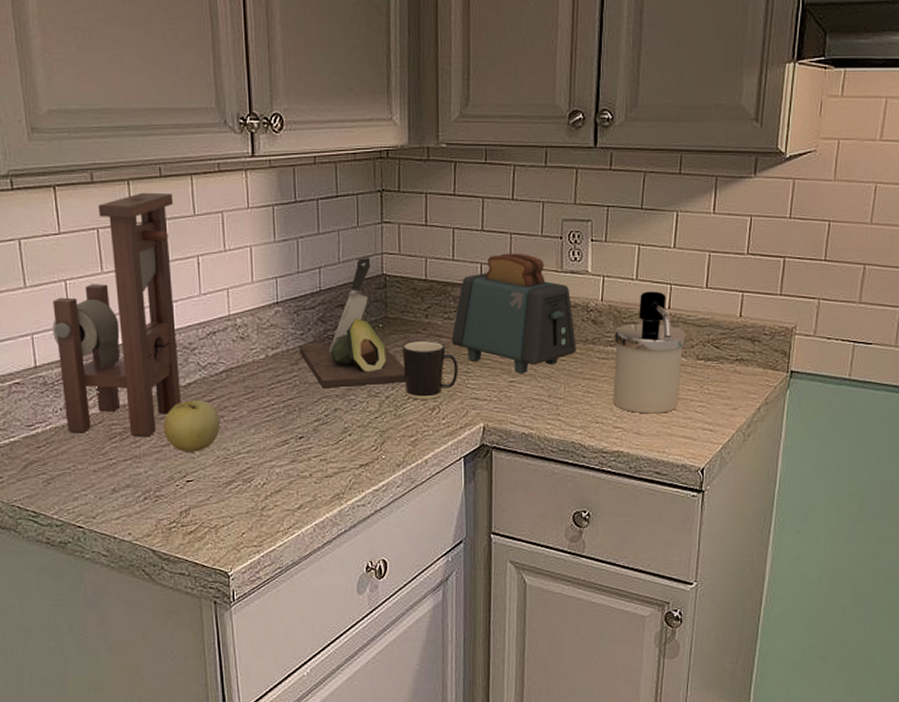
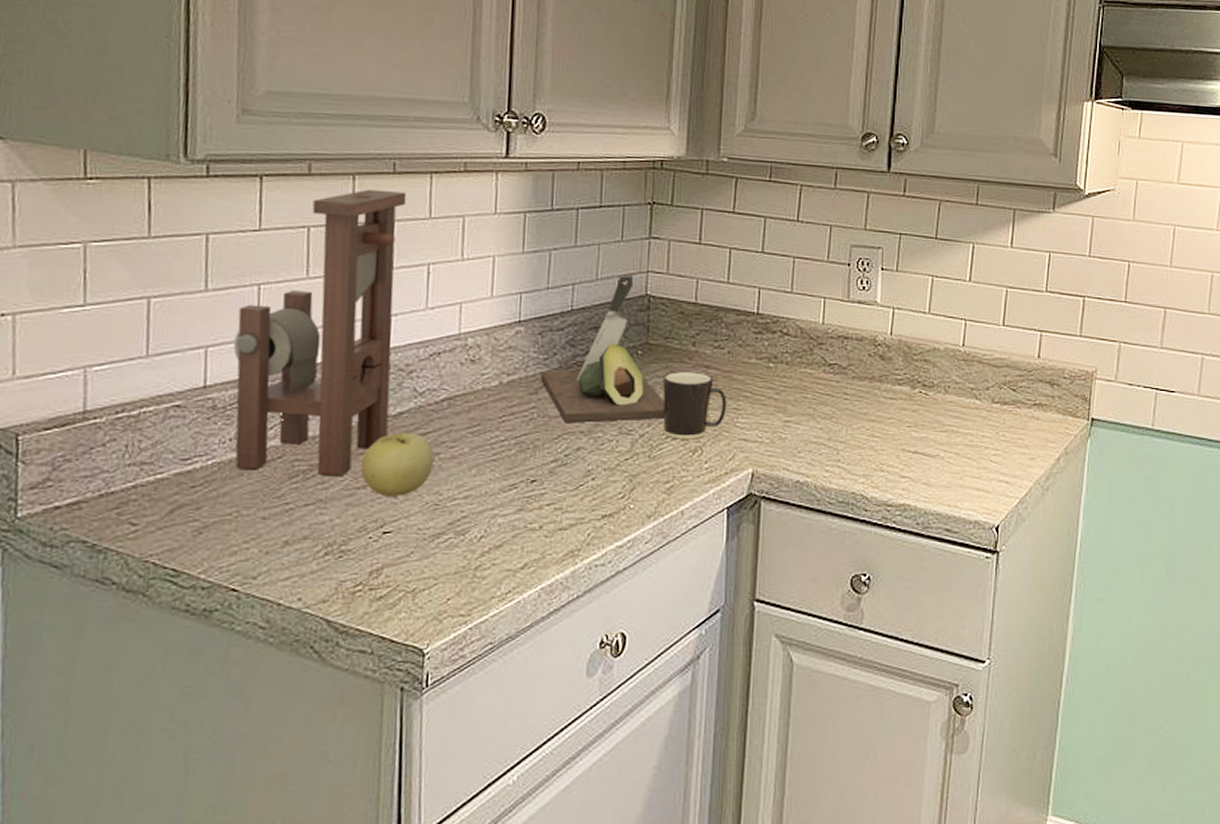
toaster: present [451,253,576,374] -> none [720,278,862,413]
soap dispenser: present [613,291,687,414] -> none [900,326,982,462]

